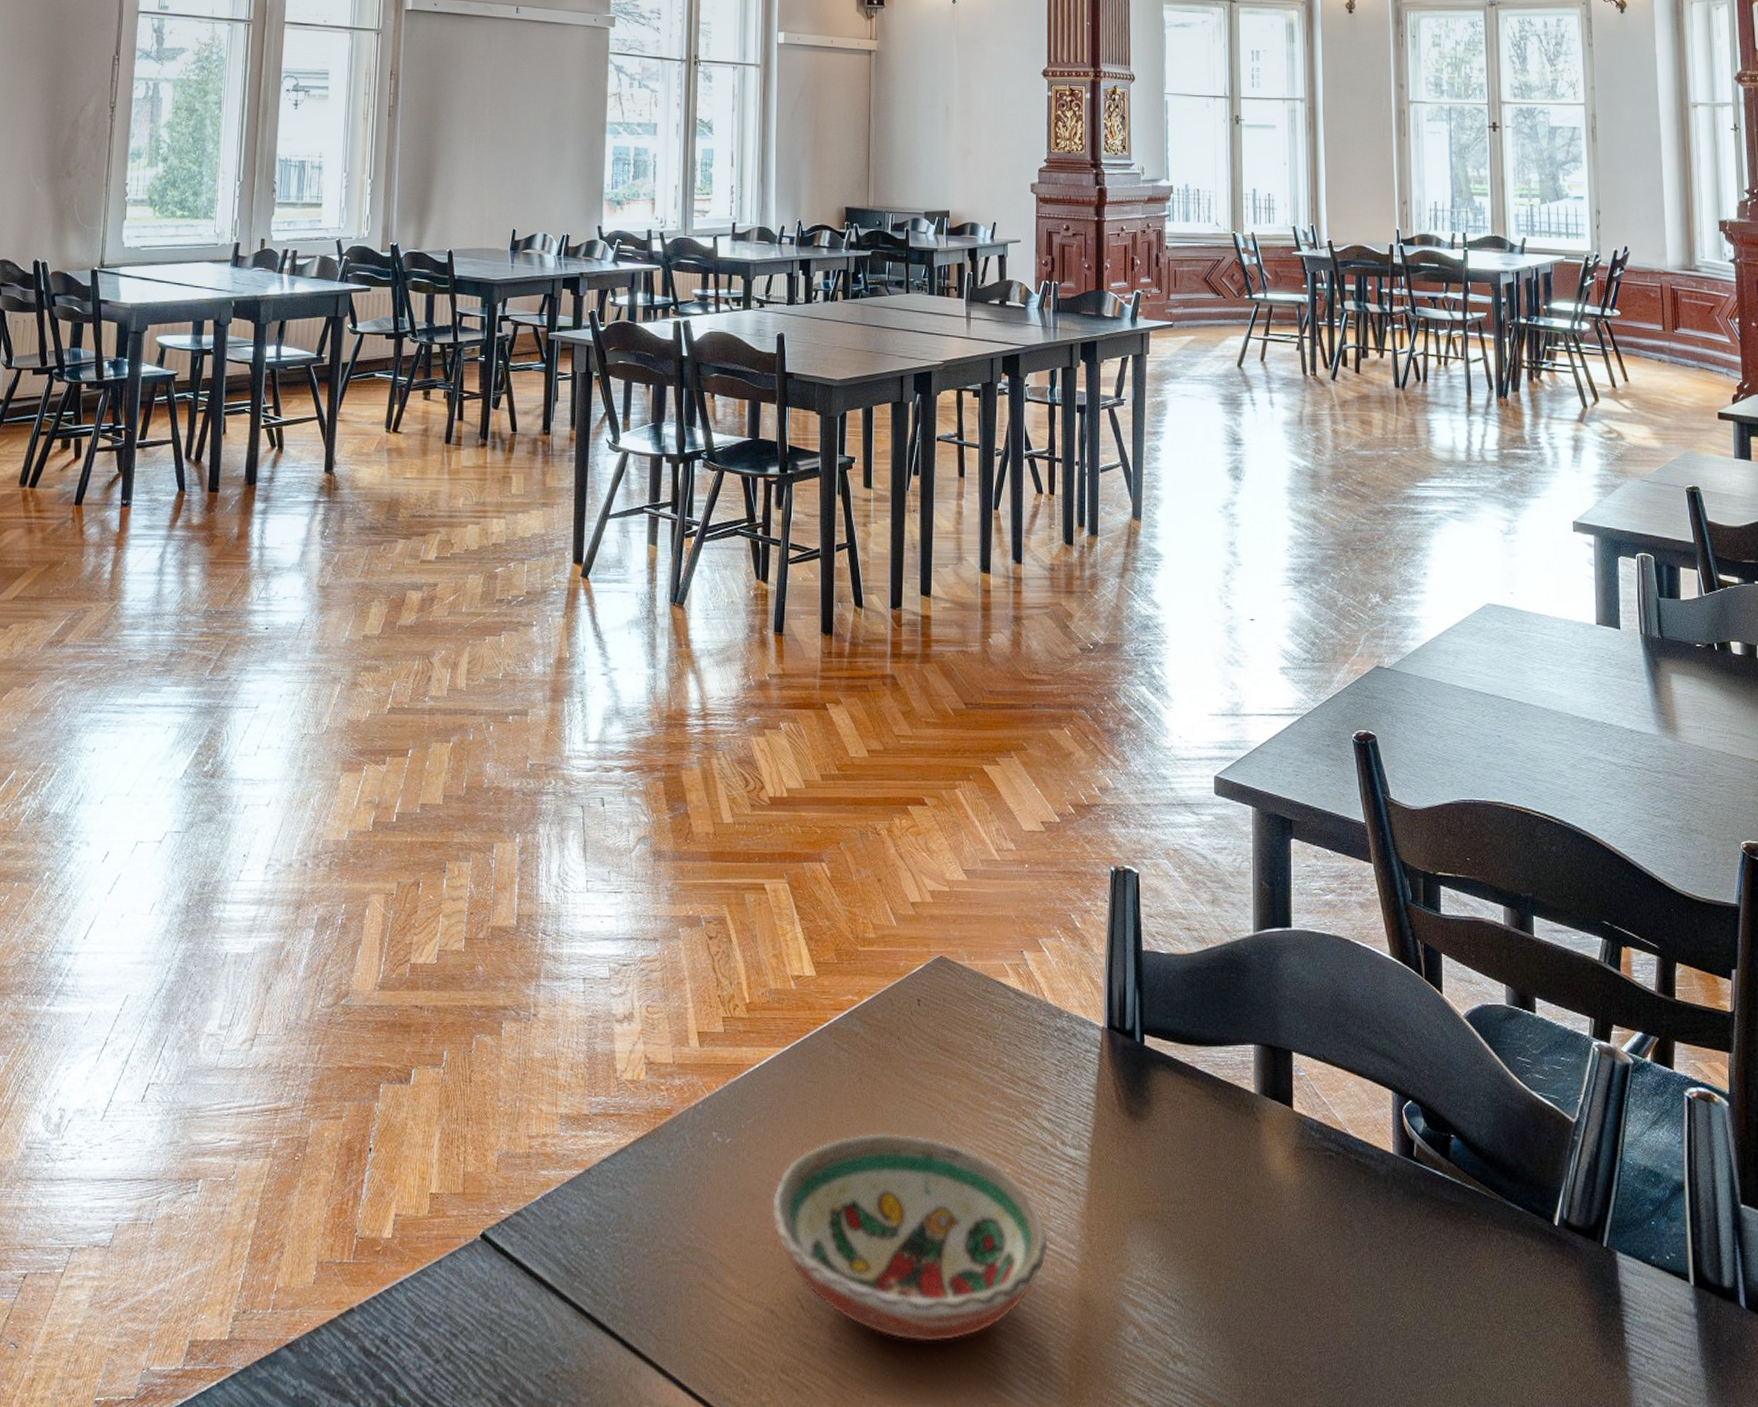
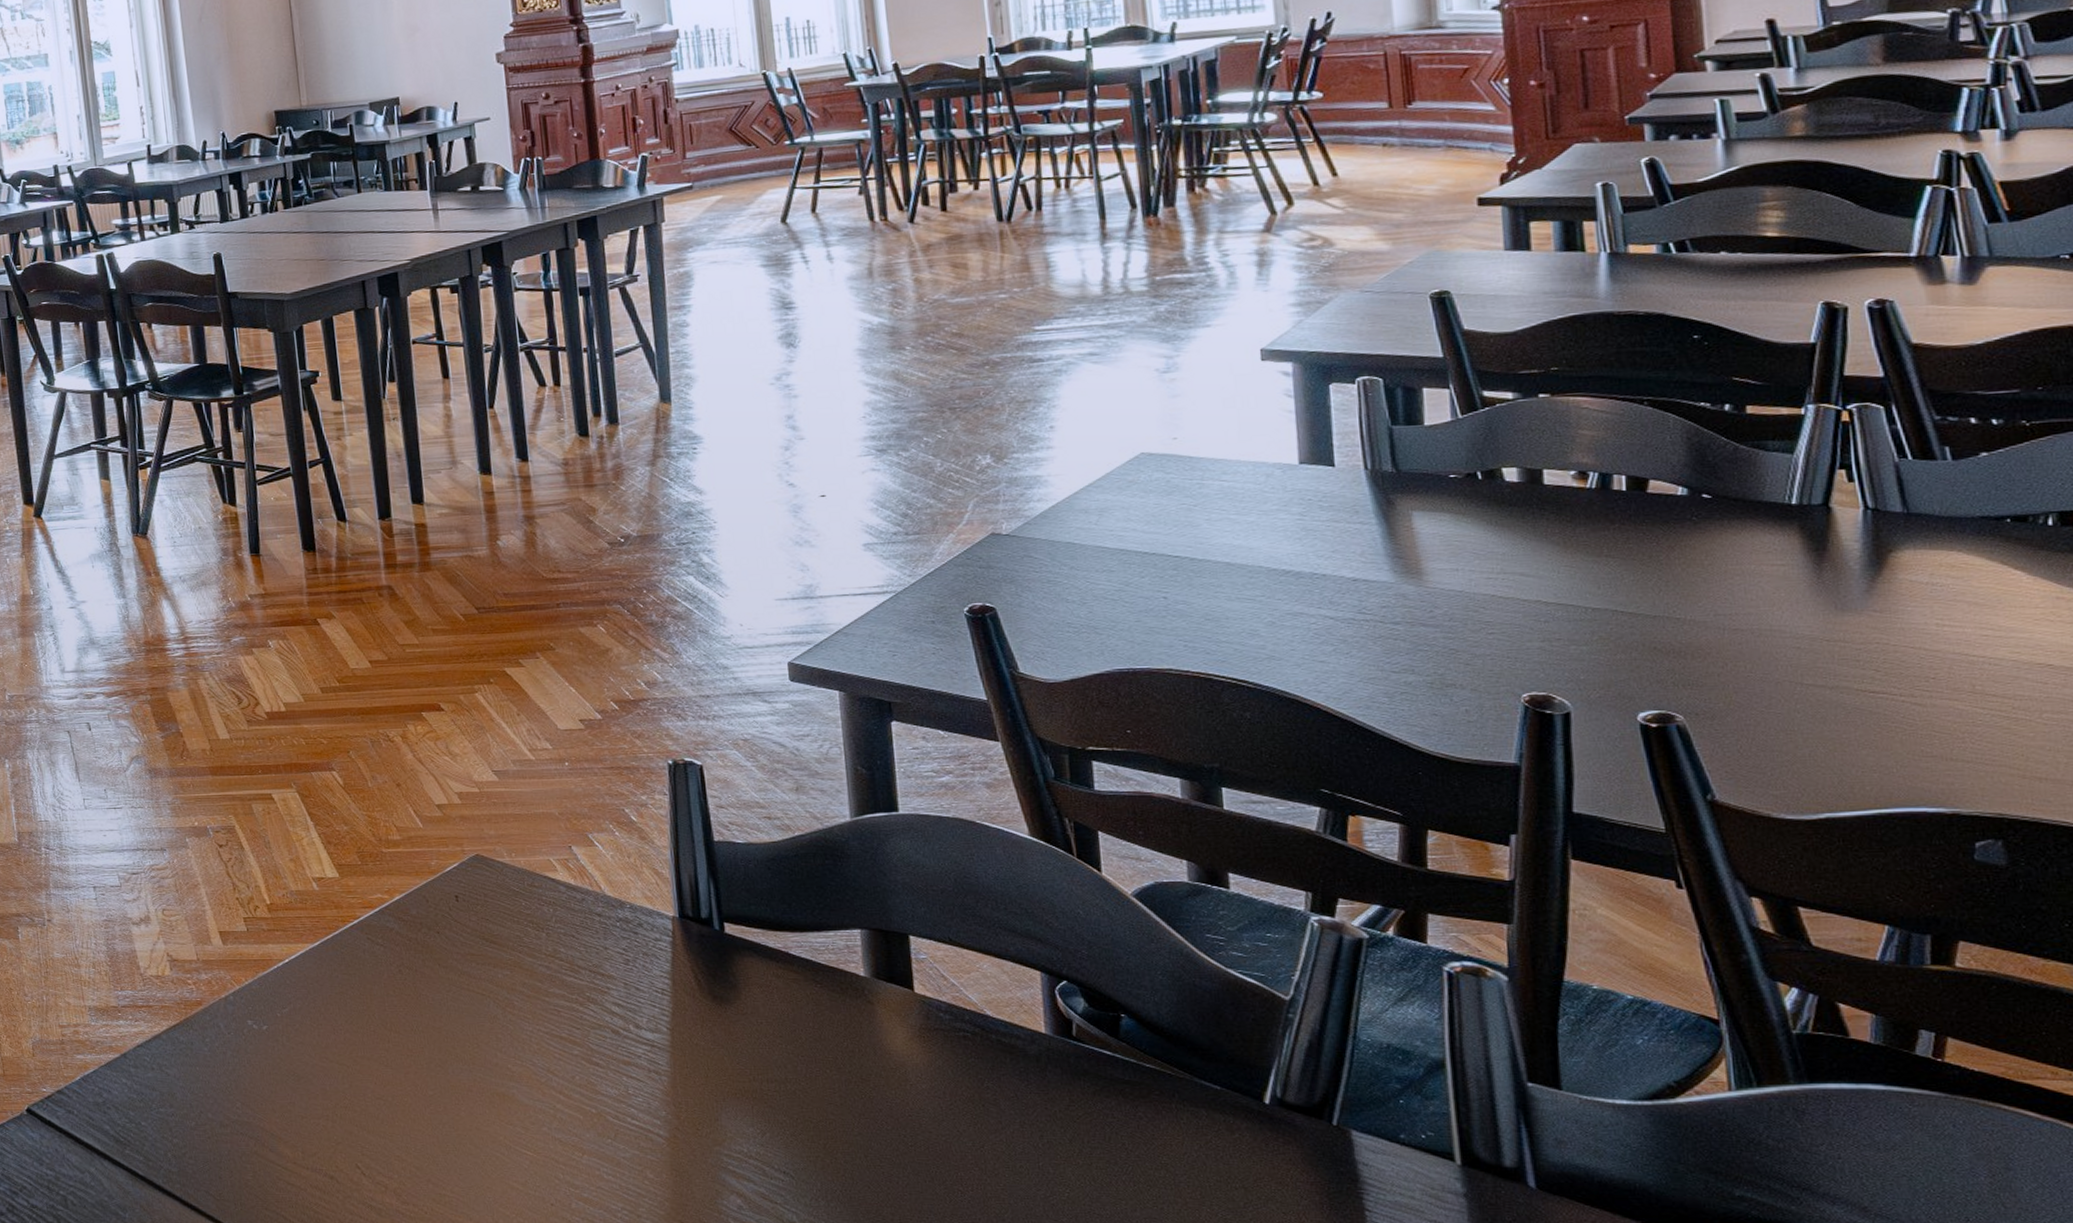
decorative bowl: present [771,1132,1049,1342] -> none [318,1018,631,1206]

